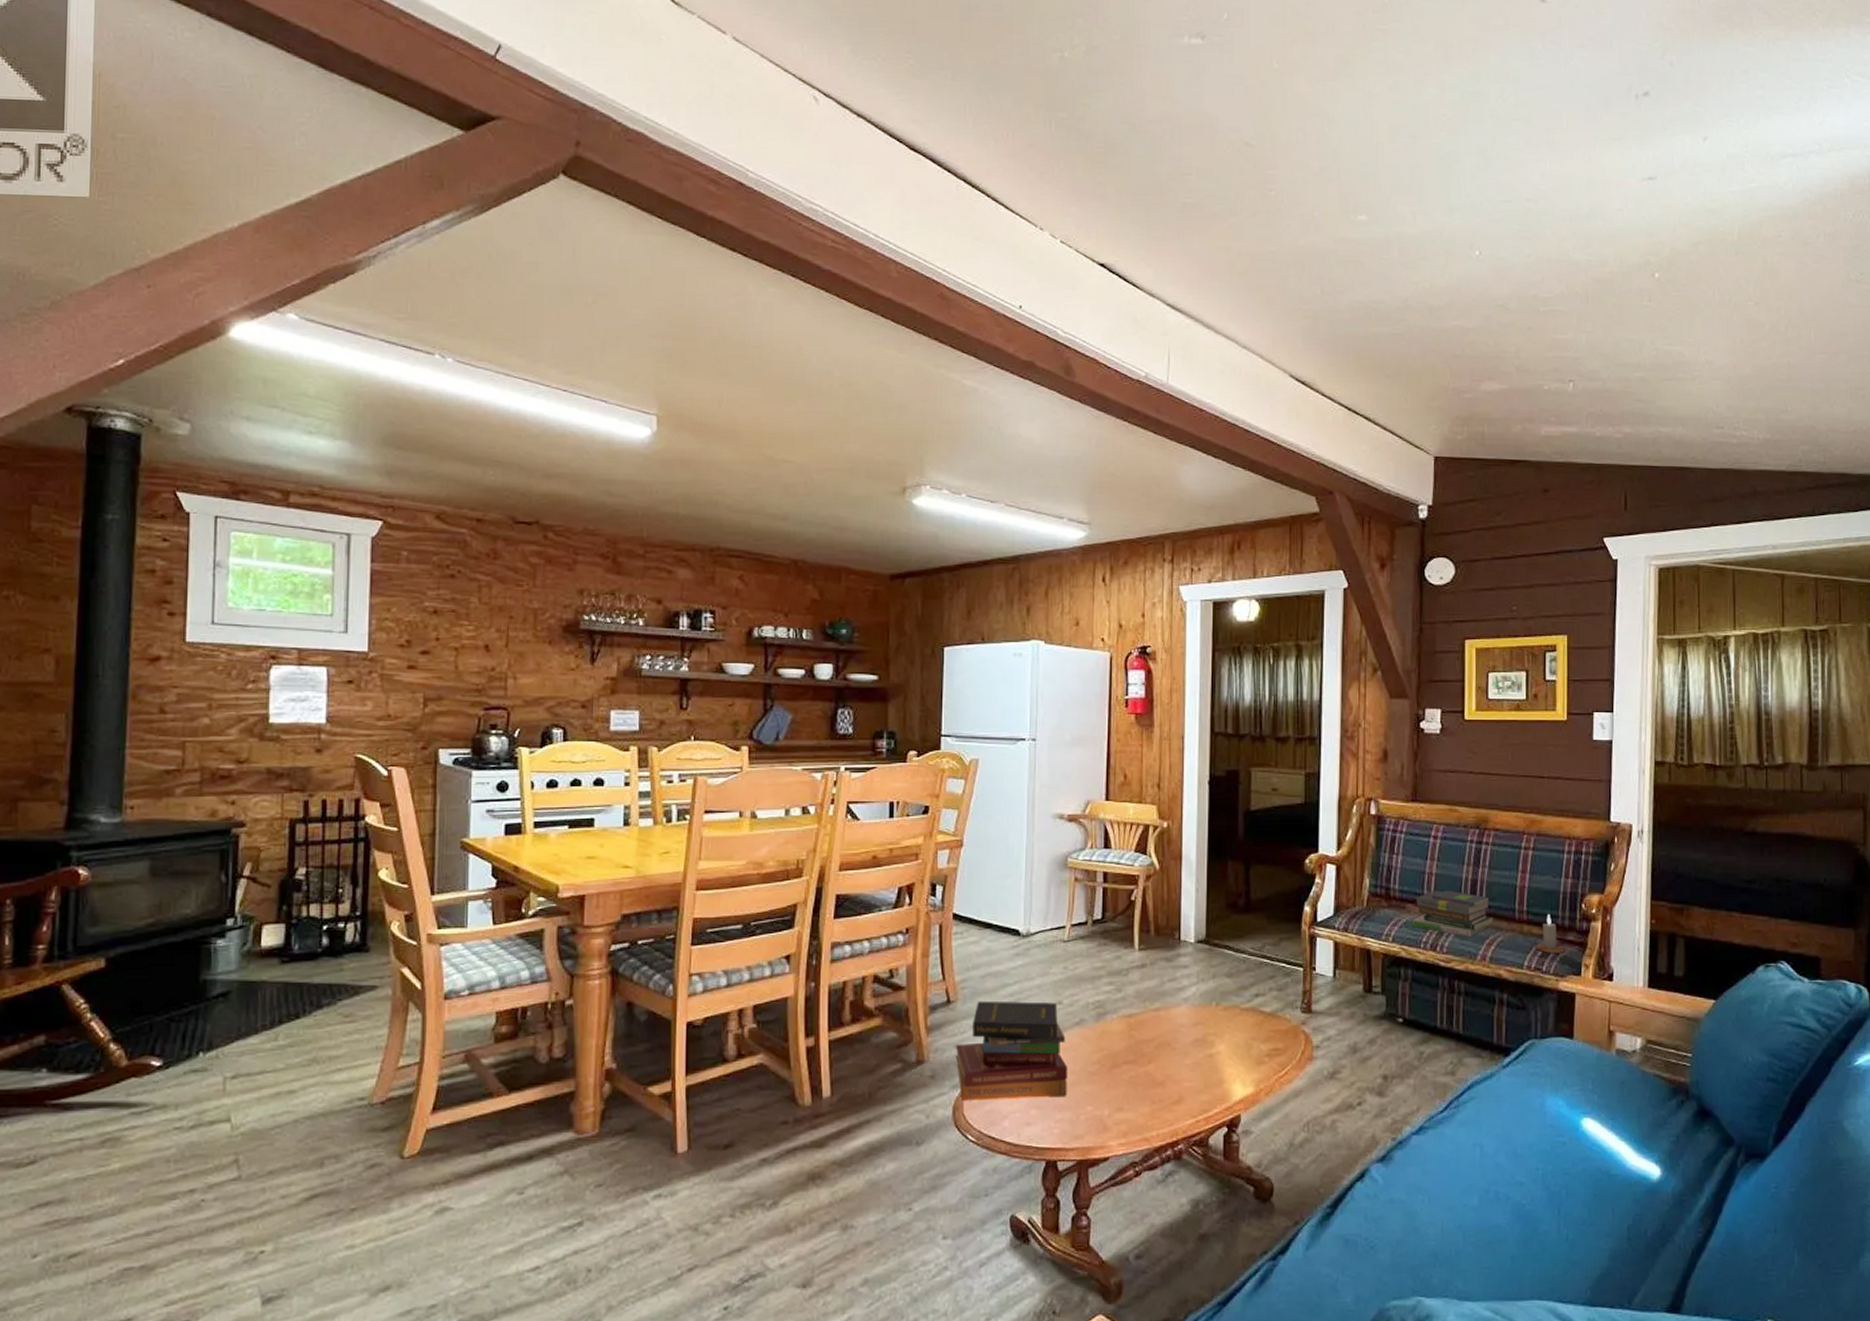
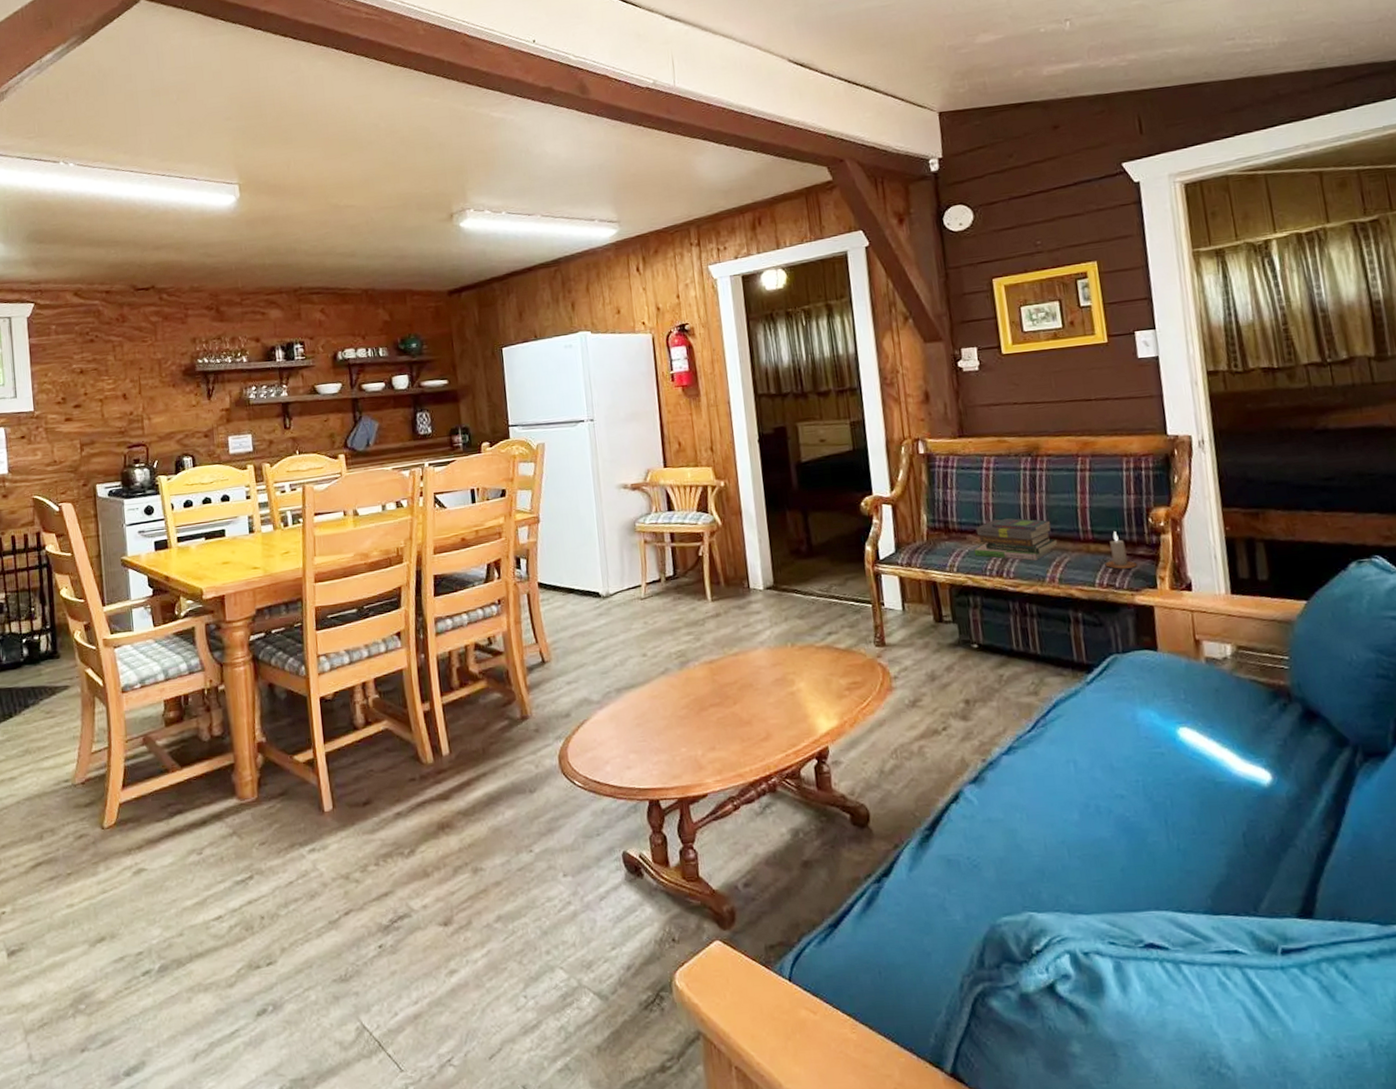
books: present [955,1000,1068,1101] -> none [554,655,661,750]

